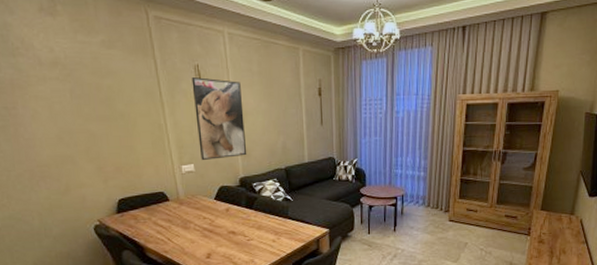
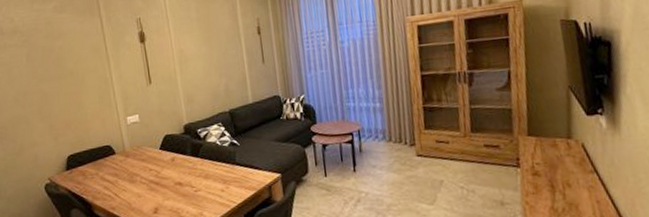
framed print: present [191,77,247,160] -> none [134,29,190,110]

